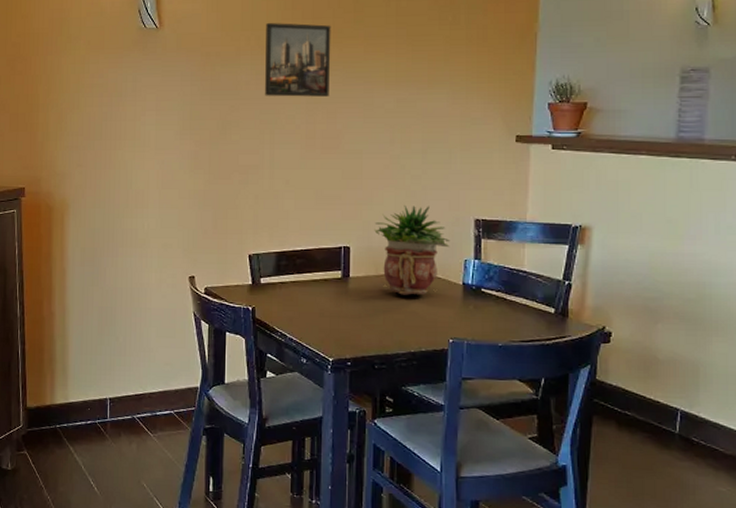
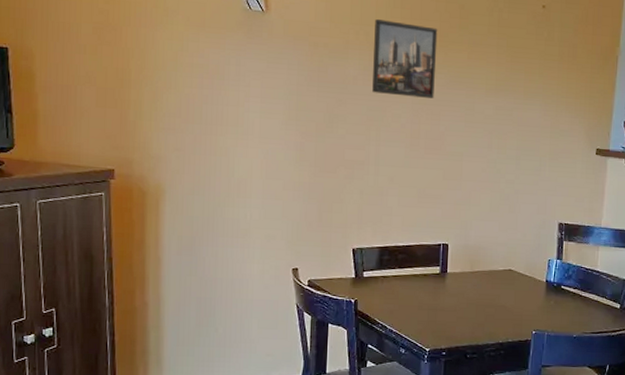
potted plant: present [374,204,450,295] -> none [471,206,537,291]

